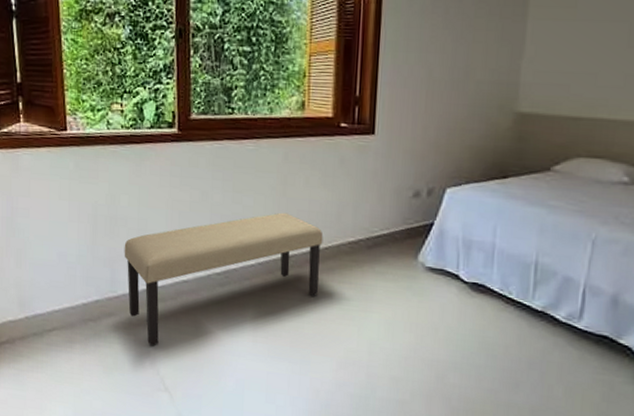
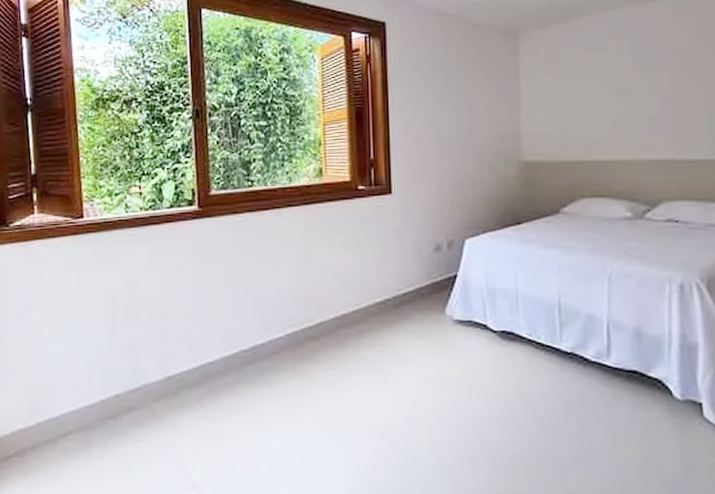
bench: present [124,212,324,346] -> none [145,279,351,439]

